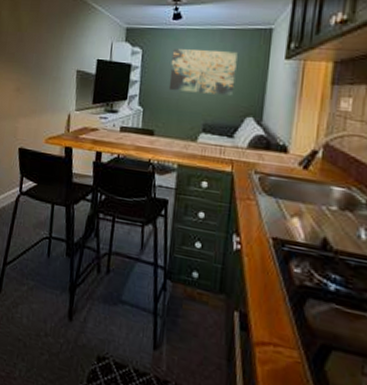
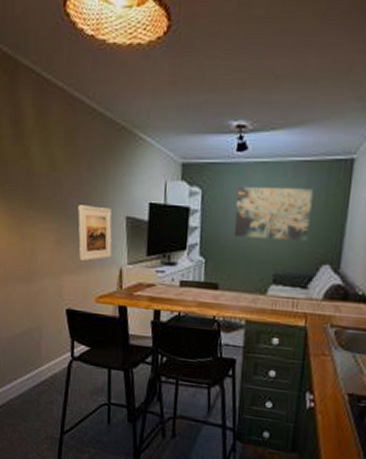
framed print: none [34,59,65,106] -> present [78,205,112,261]

